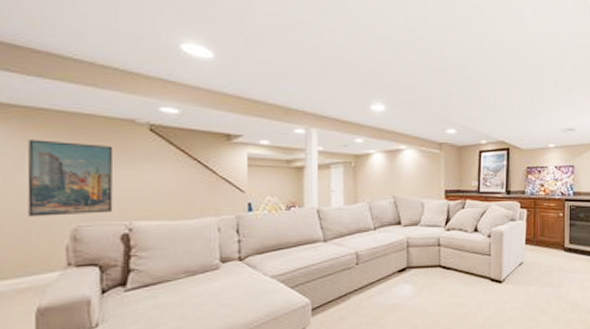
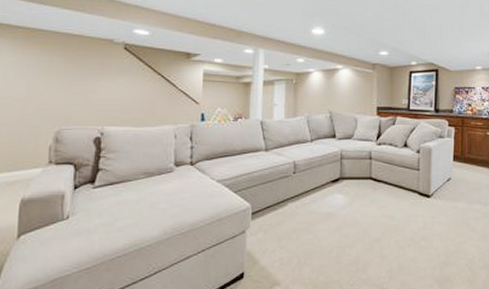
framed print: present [27,139,114,217] -> none [22,55,94,120]

